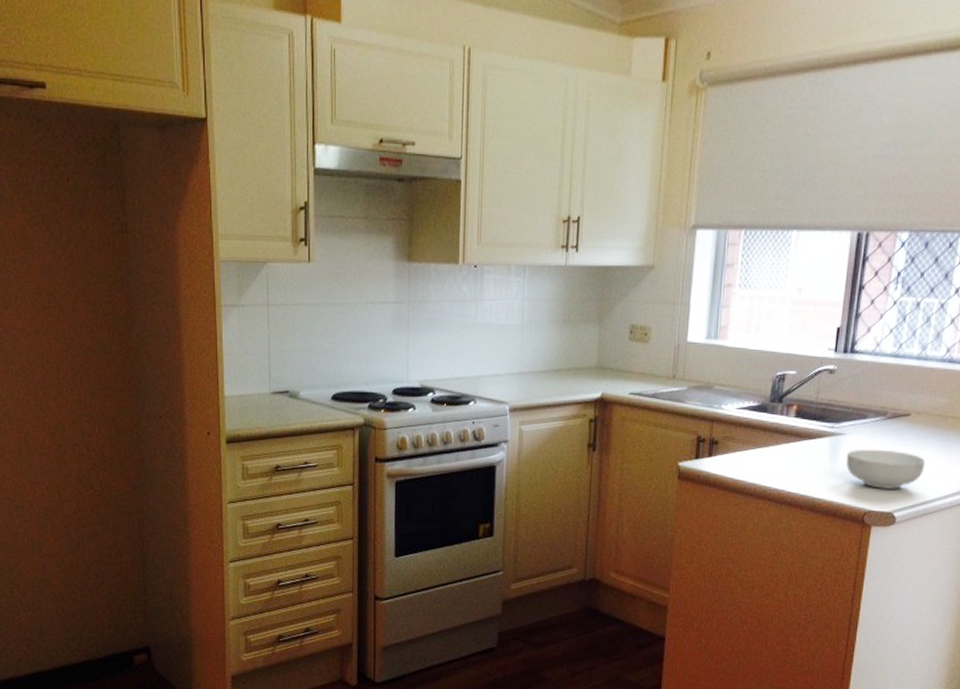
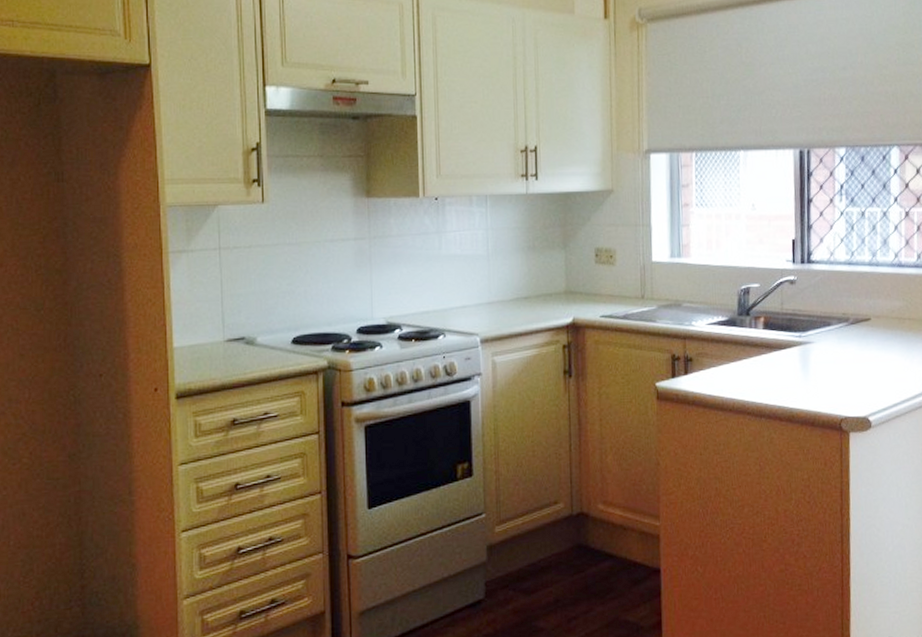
cereal bowl: present [846,449,926,489] -> none [816,355,891,394]

